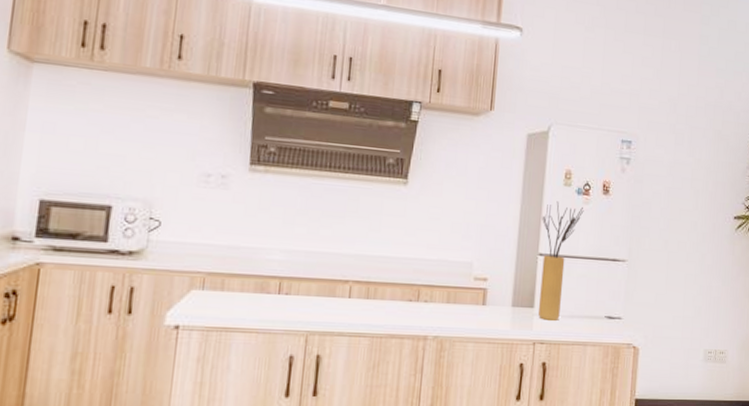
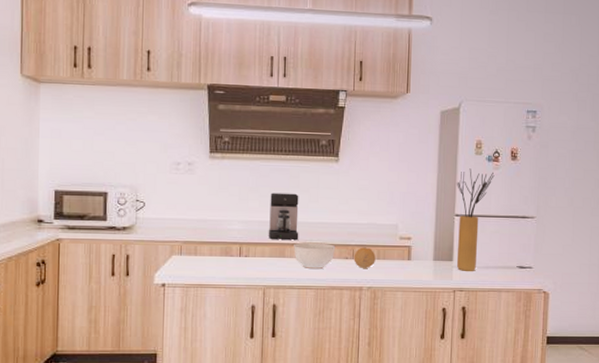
coffee maker: none [316,217,357,276] -> present [268,193,299,239]
bowl: none [346,279,398,313] -> present [293,242,336,270]
fruit: none [418,288,445,313] -> present [354,247,376,268]

